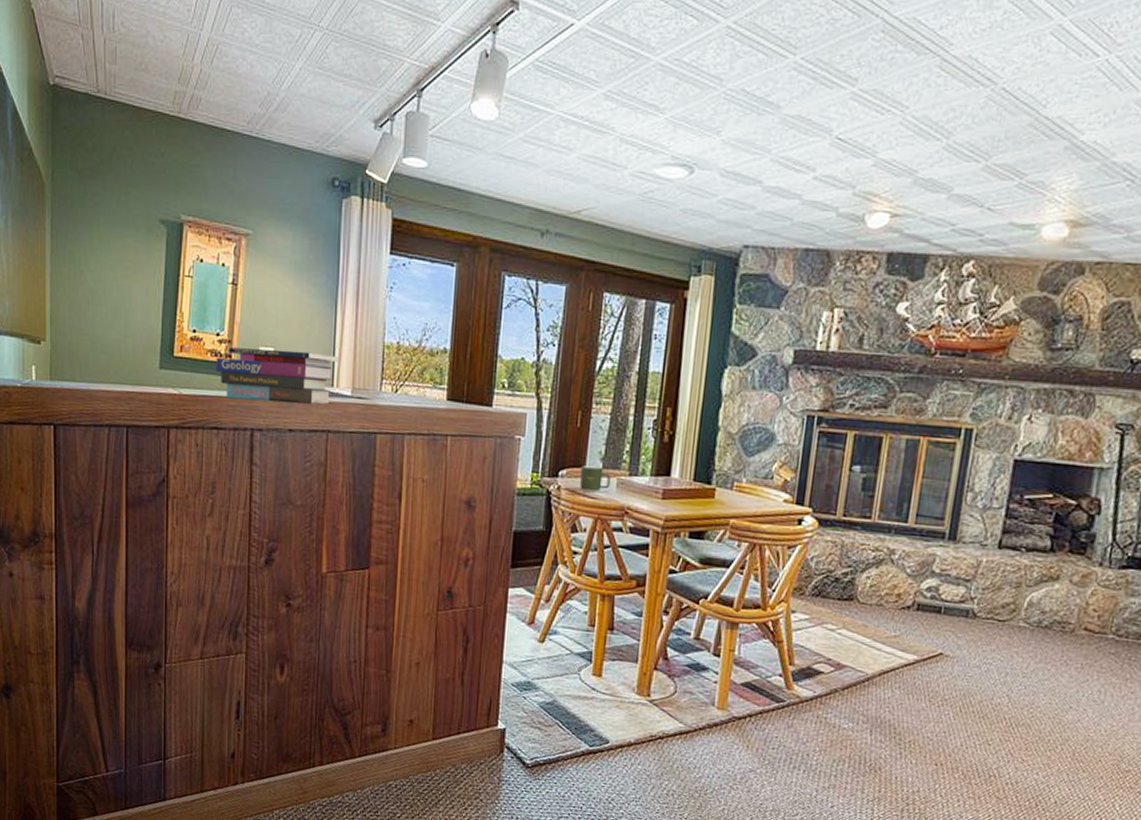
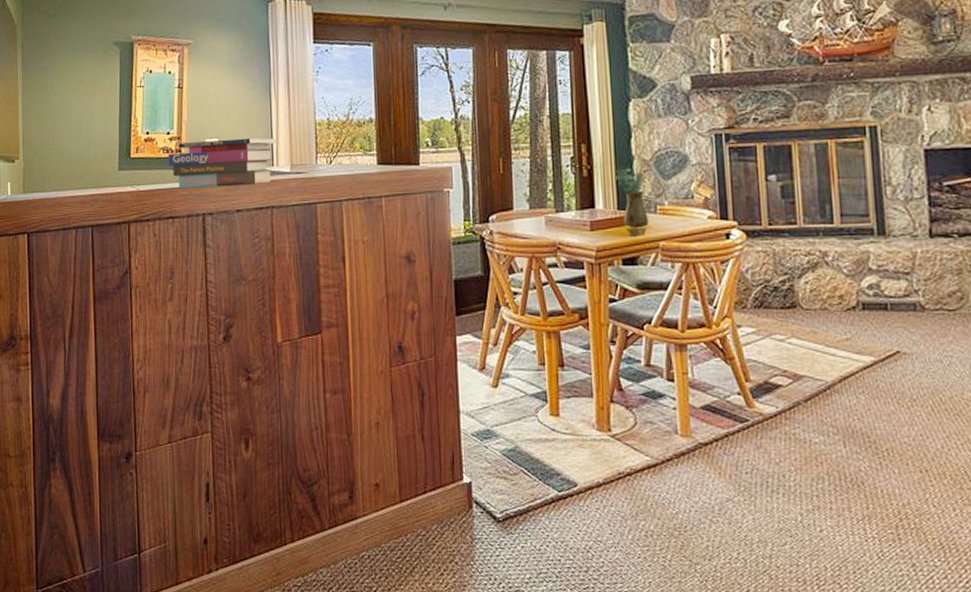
mug: present [580,465,611,493] -> none [508,208,539,233]
vase: none [696,434,726,511] -> present [614,165,649,236]

